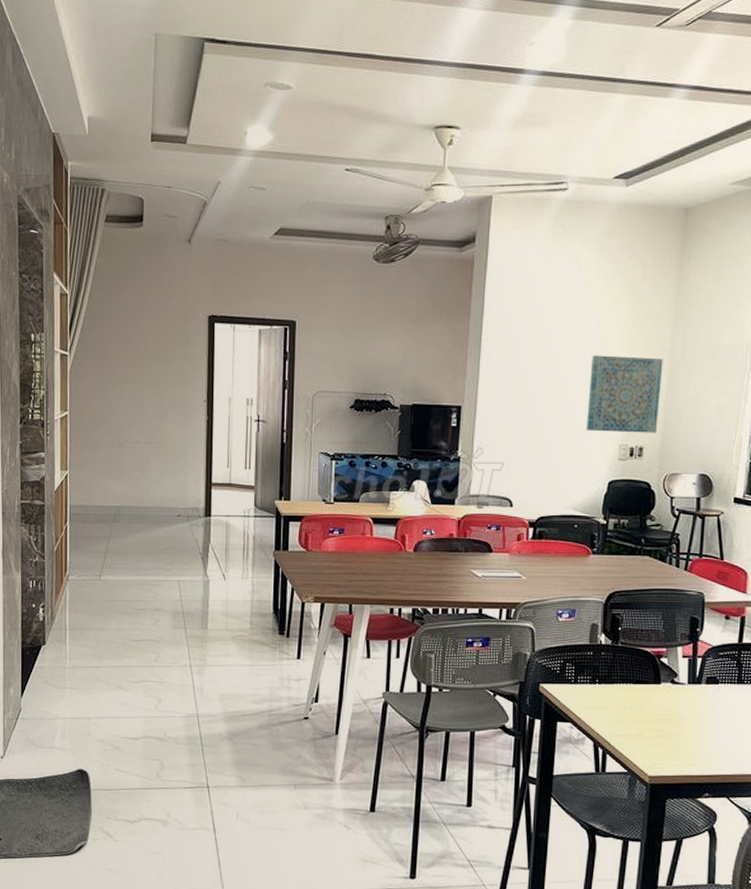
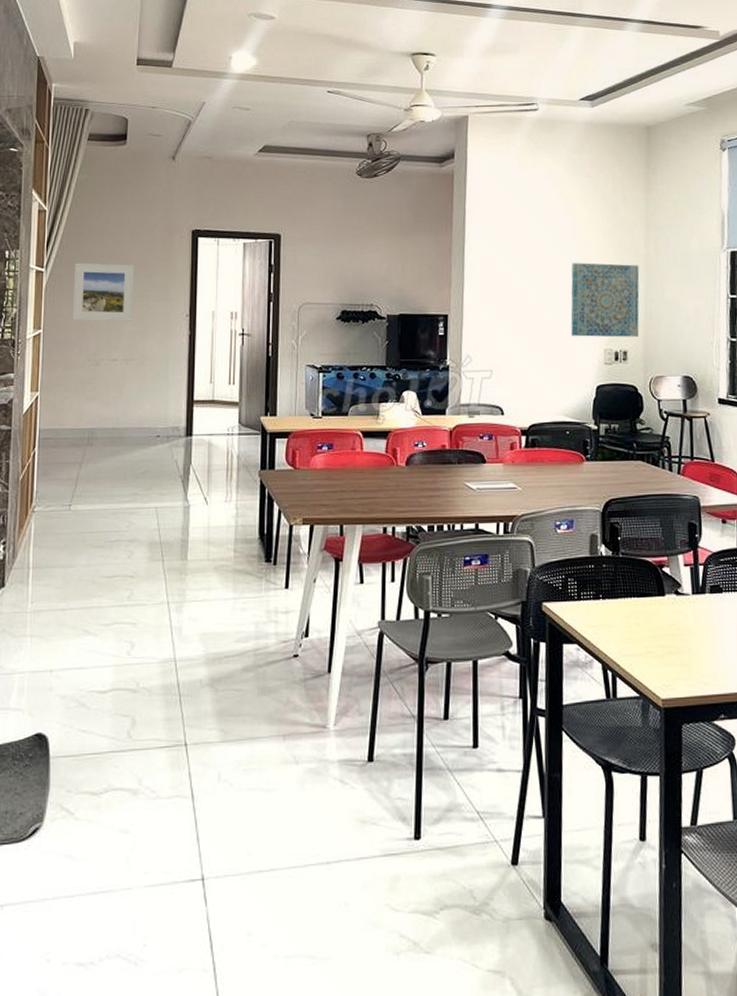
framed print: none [96,347,154,405] -> present [72,262,135,322]

